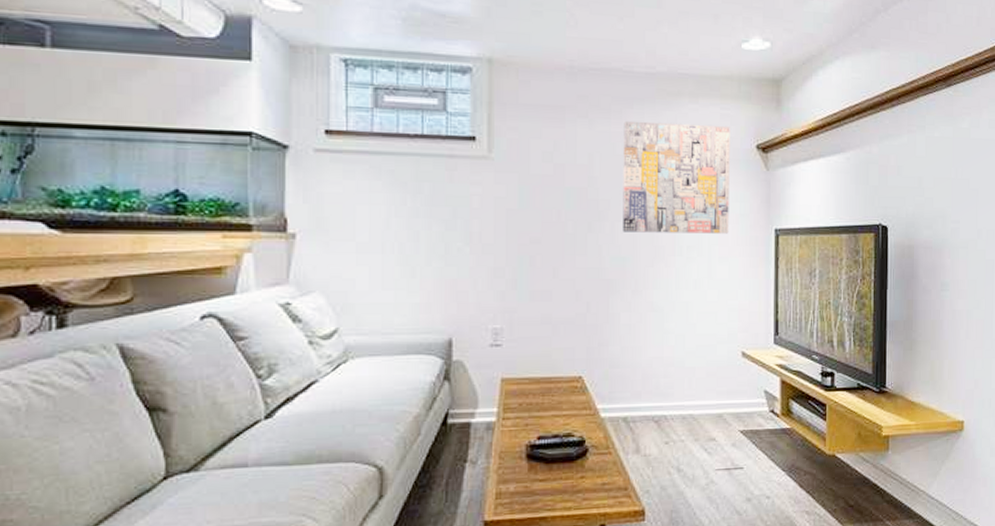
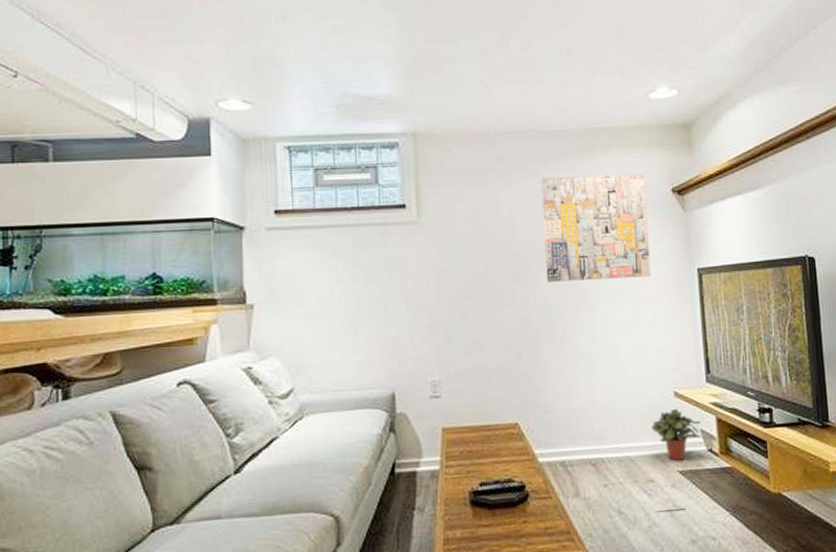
potted plant: none [716,368,766,421] -> present [651,408,702,461]

